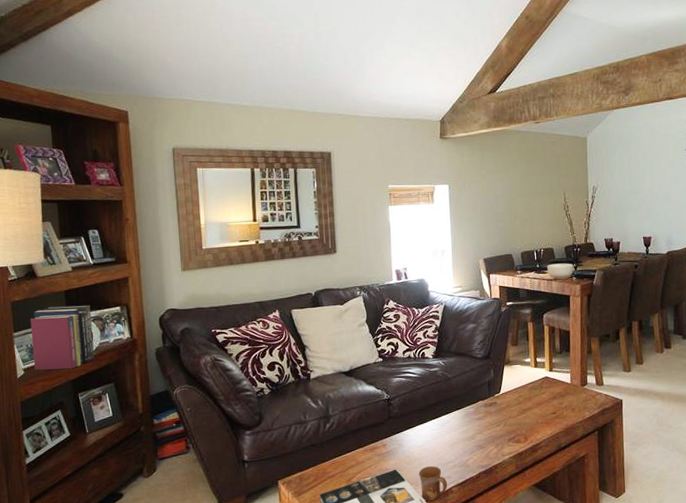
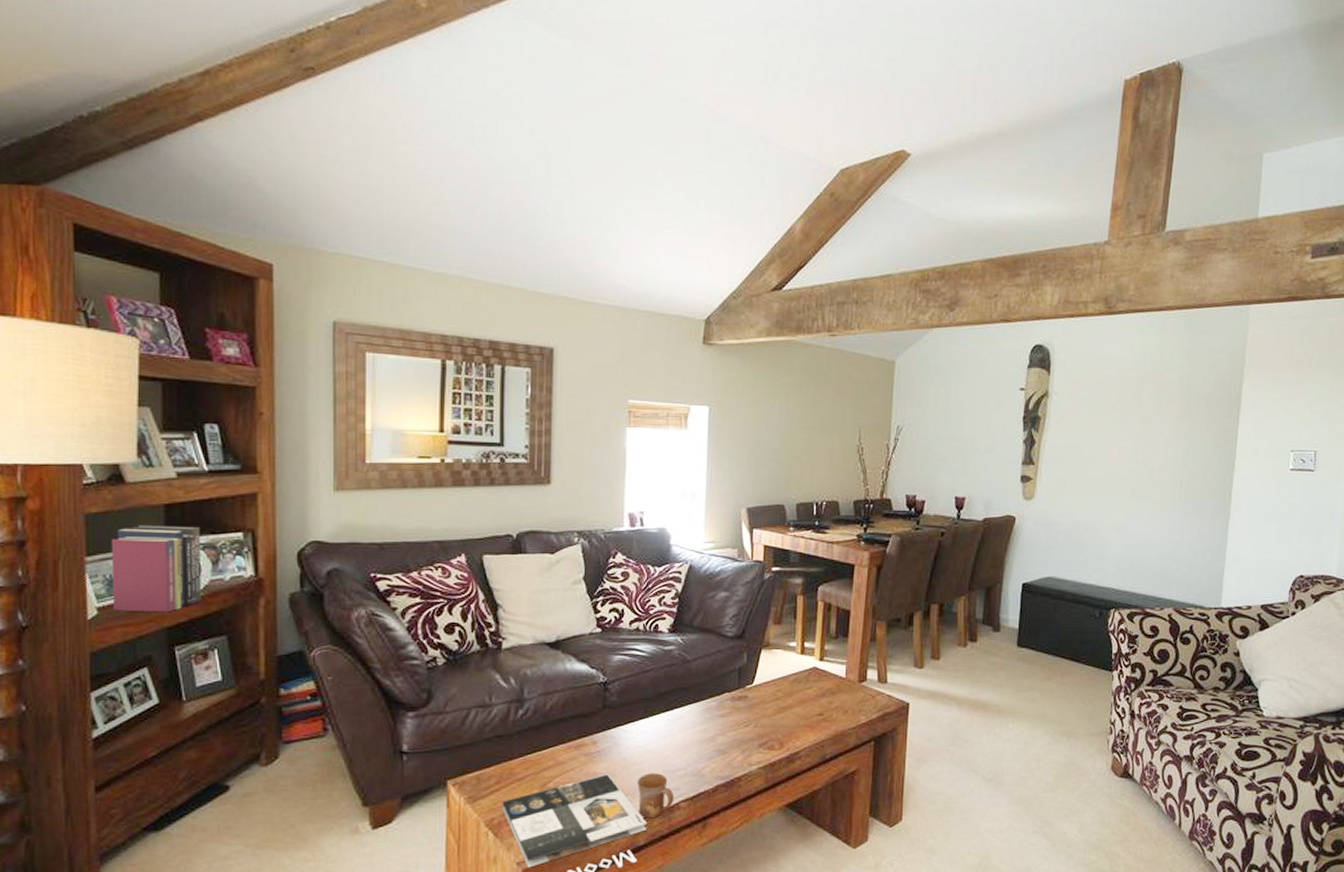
bowl: present [547,263,574,280] -> none [828,522,864,544]

